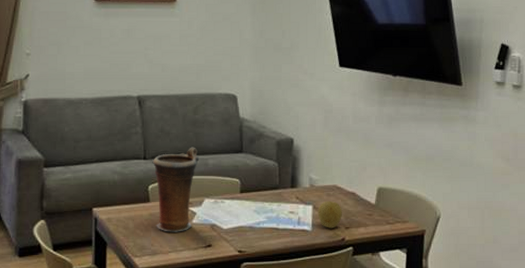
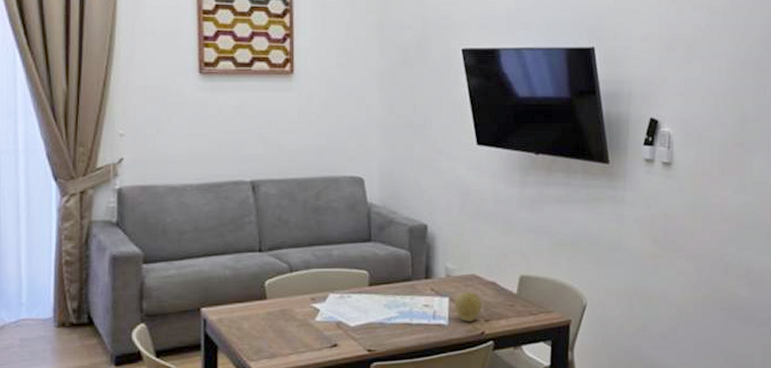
vase: present [153,147,200,232] -> none [270,236,323,332]

